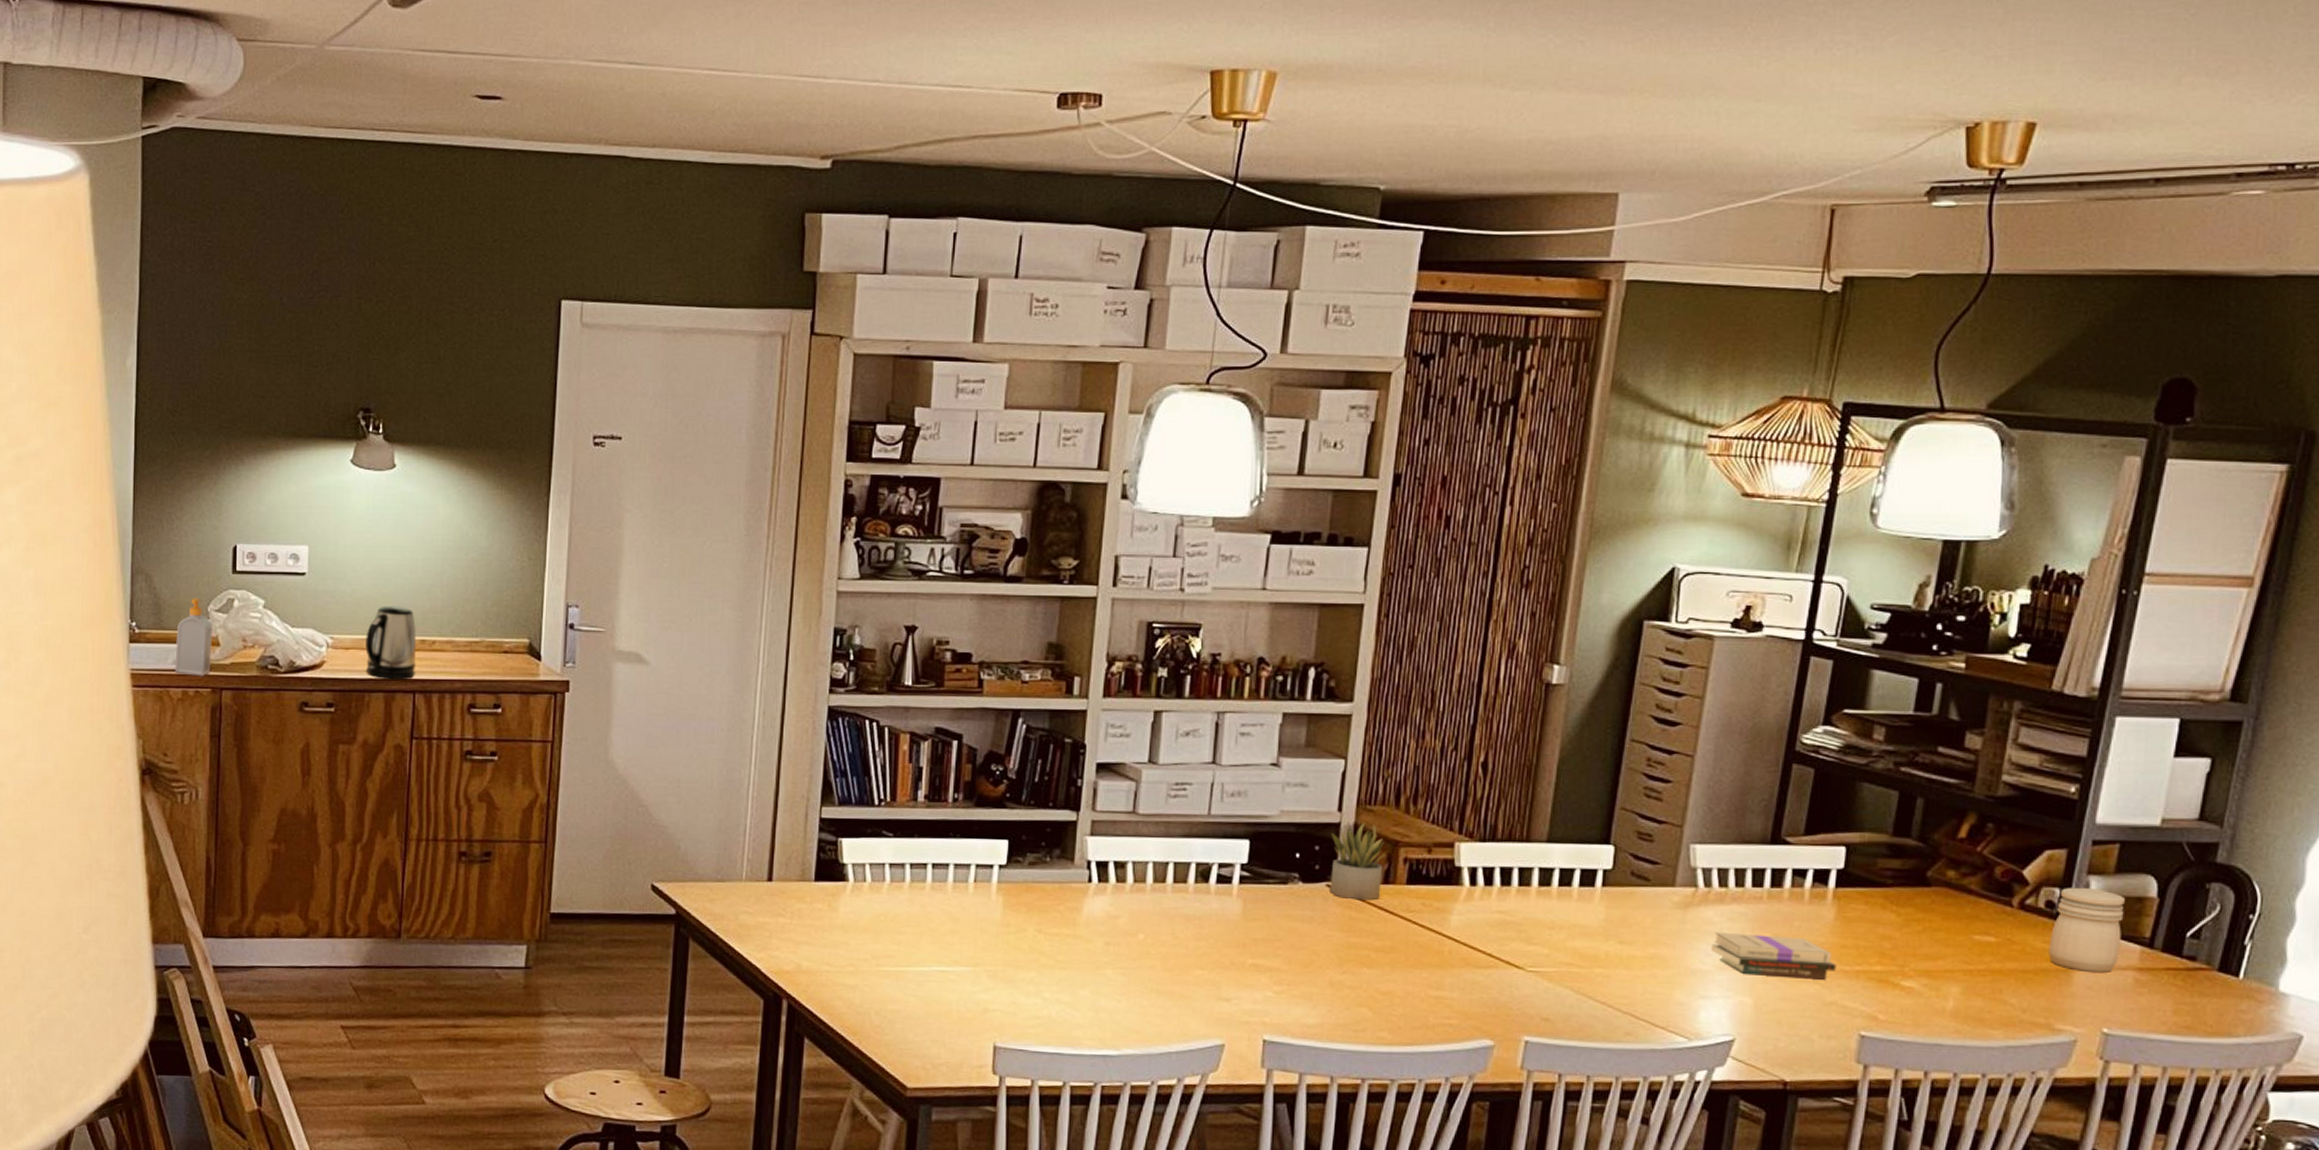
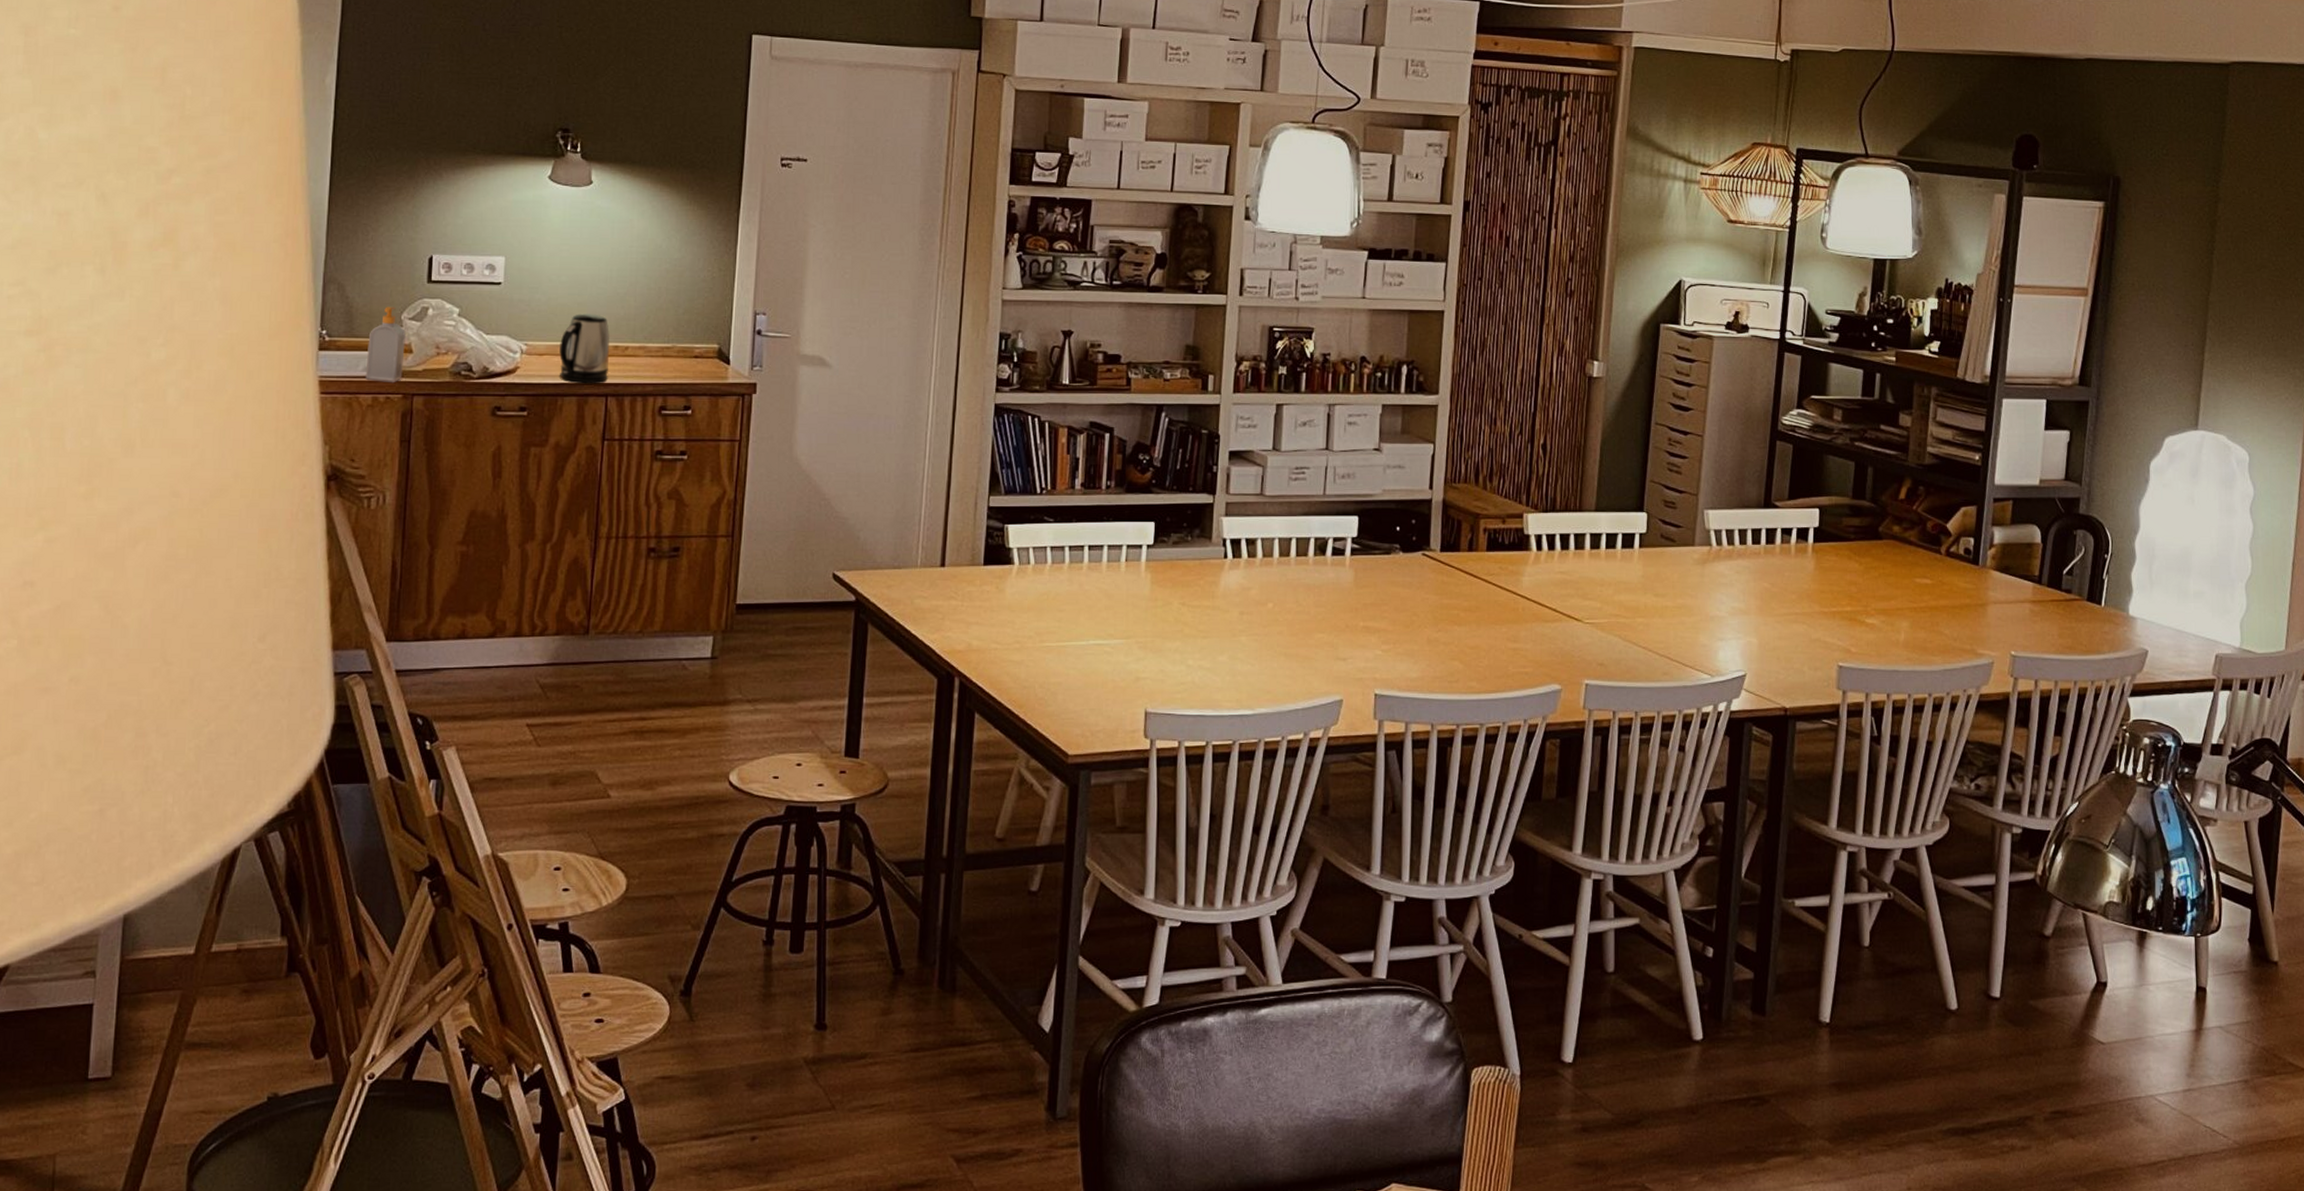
succulent plant: present [1330,822,1387,901] -> none [1424,498,1470,566]
books: present [1711,931,1837,980] -> none [1724,583,1818,620]
jar: present [2048,887,2125,974] -> none [1969,536,2019,606]

